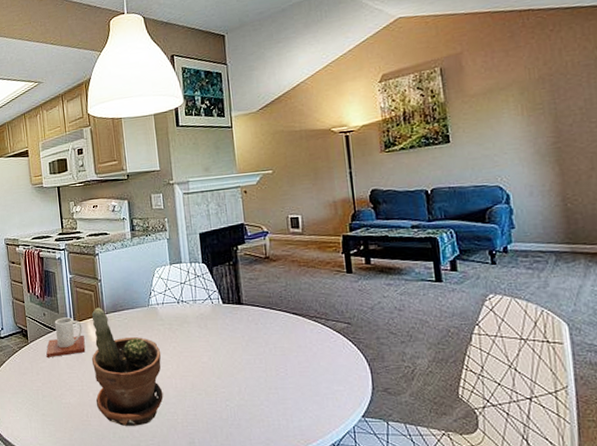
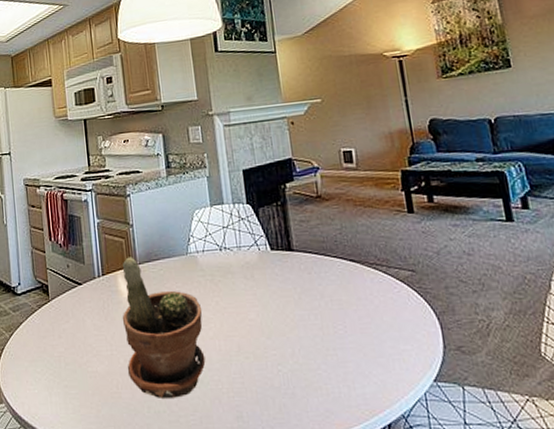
mug: present [46,317,86,357] -> none [70,269,116,317]

